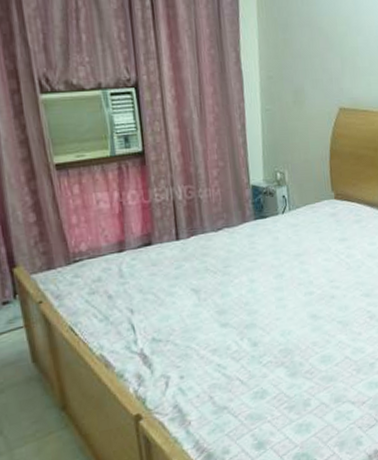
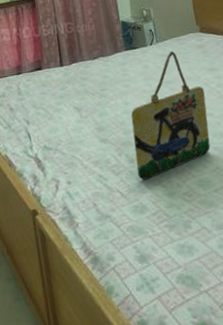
home sign: none [256,219,335,364] -> present [131,50,211,180]

